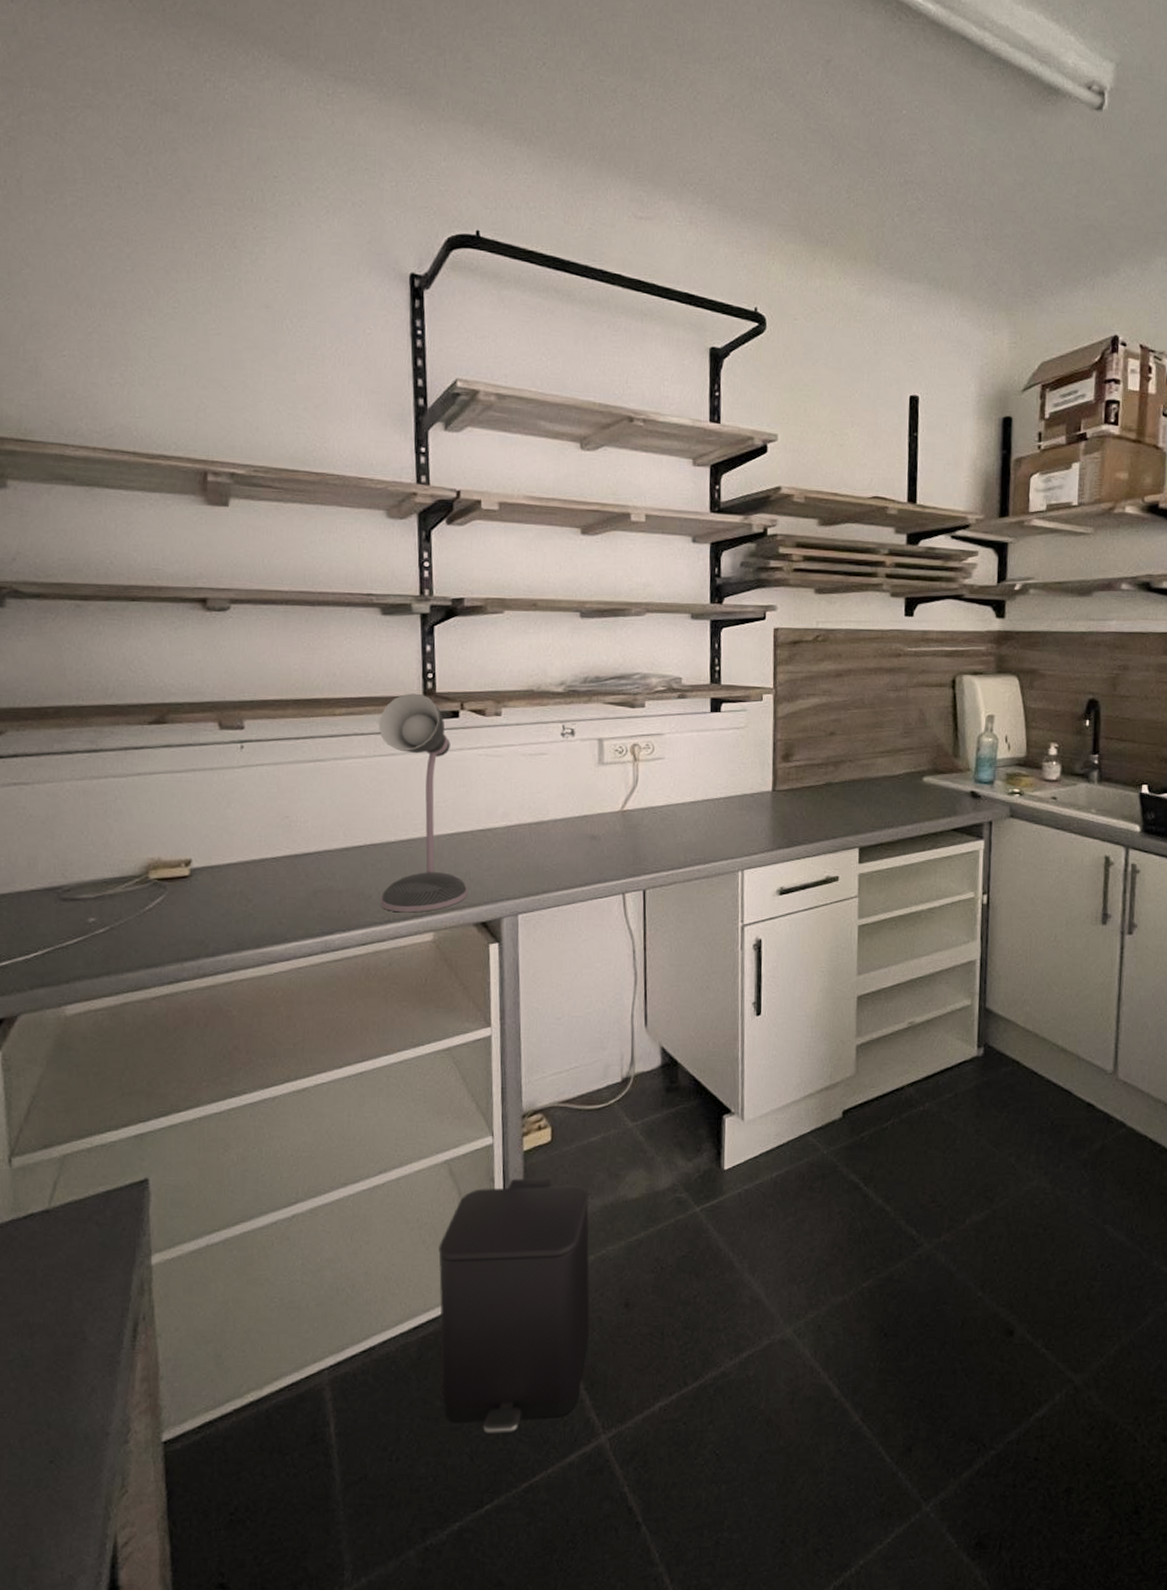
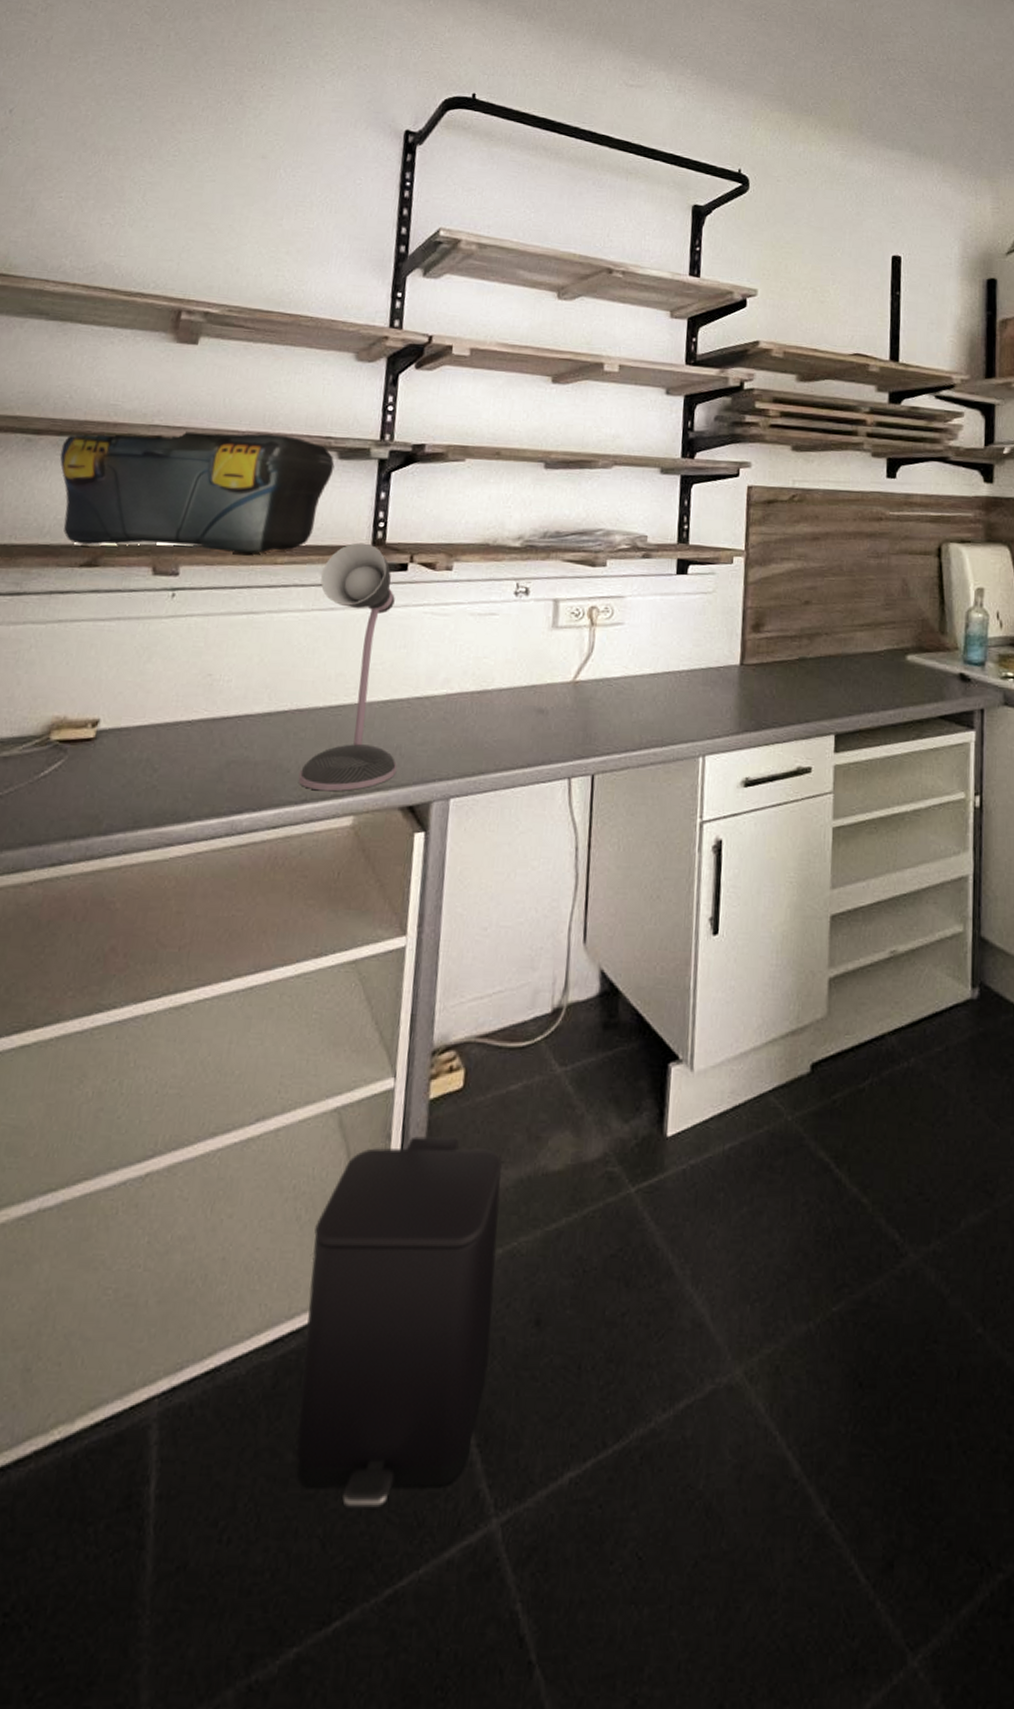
toolbox: none [111,592,379,707] -> present [59,431,335,554]

